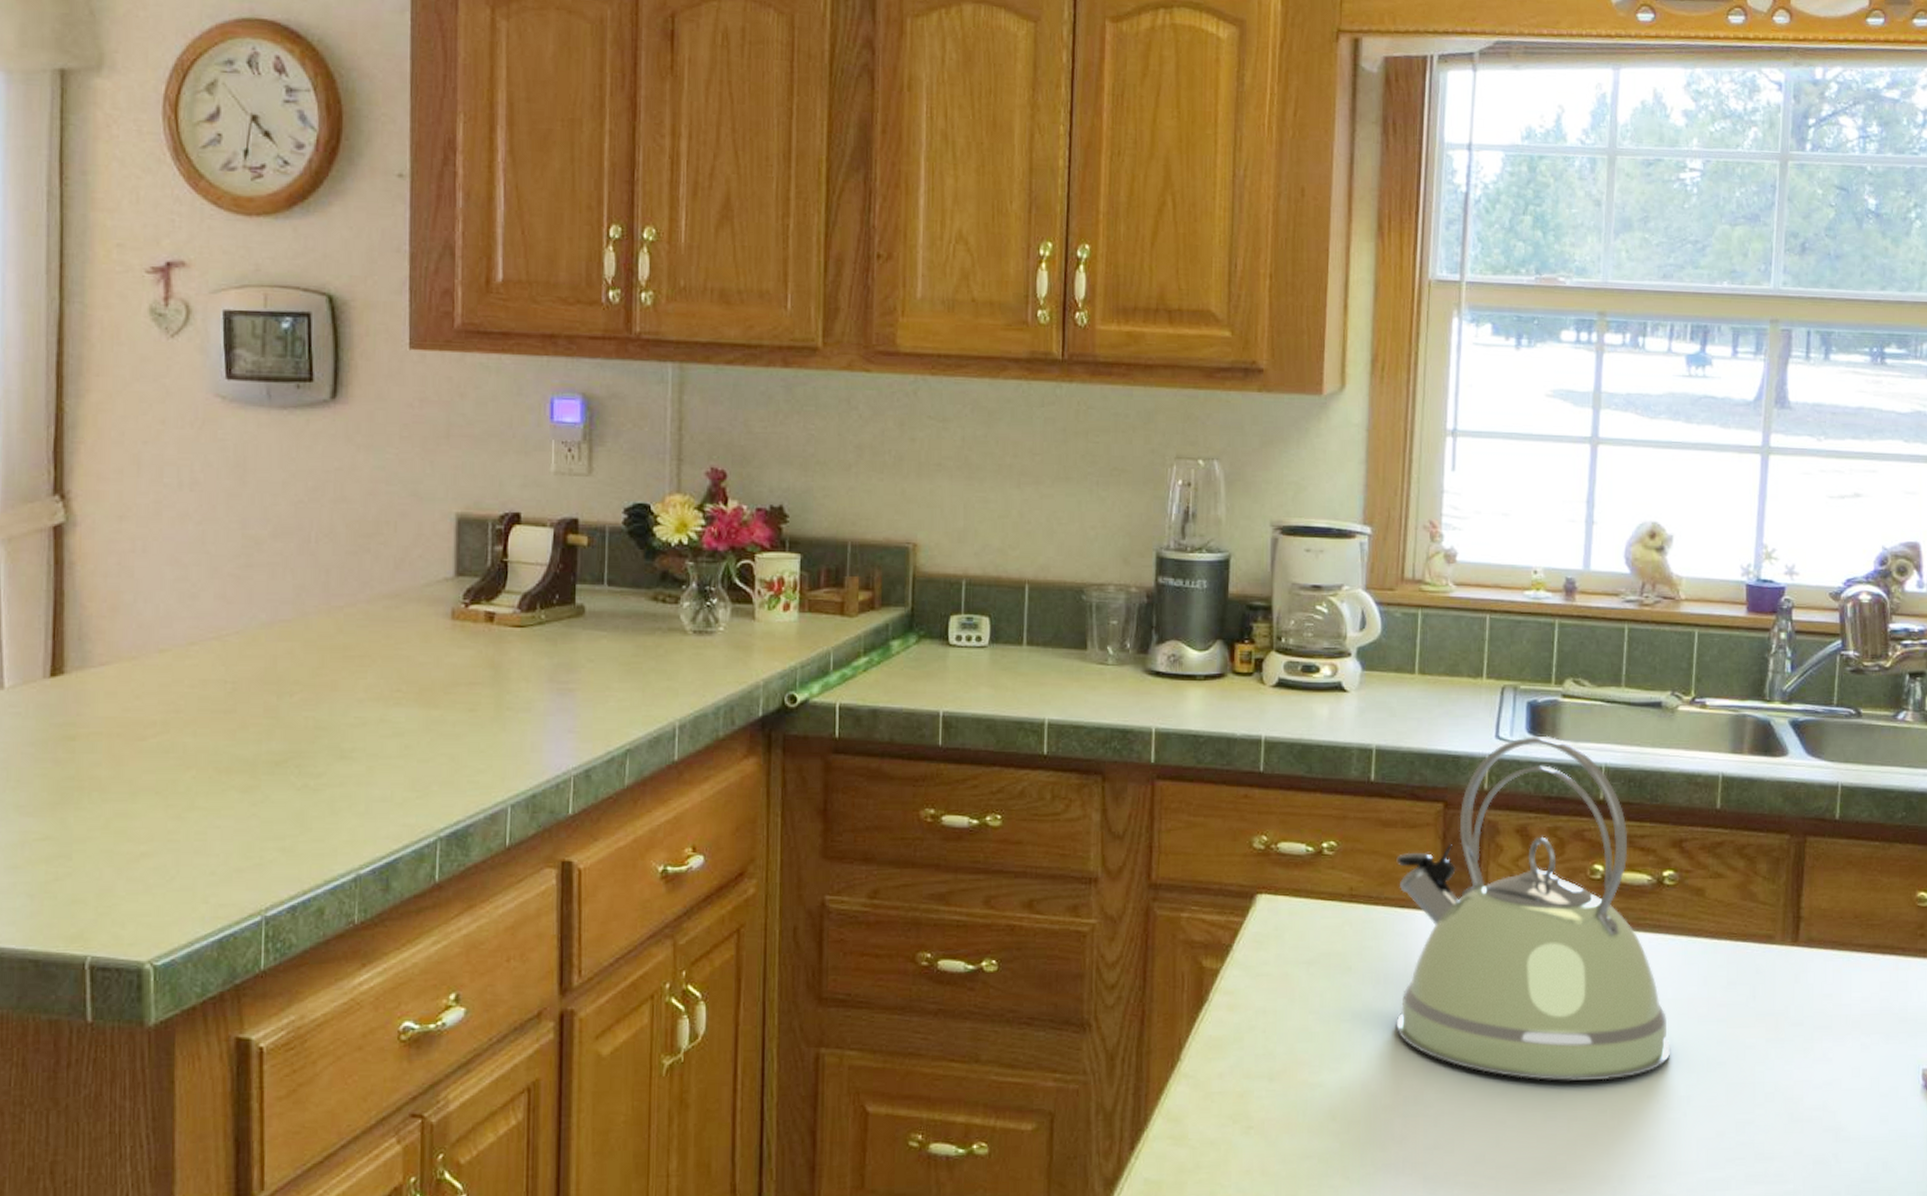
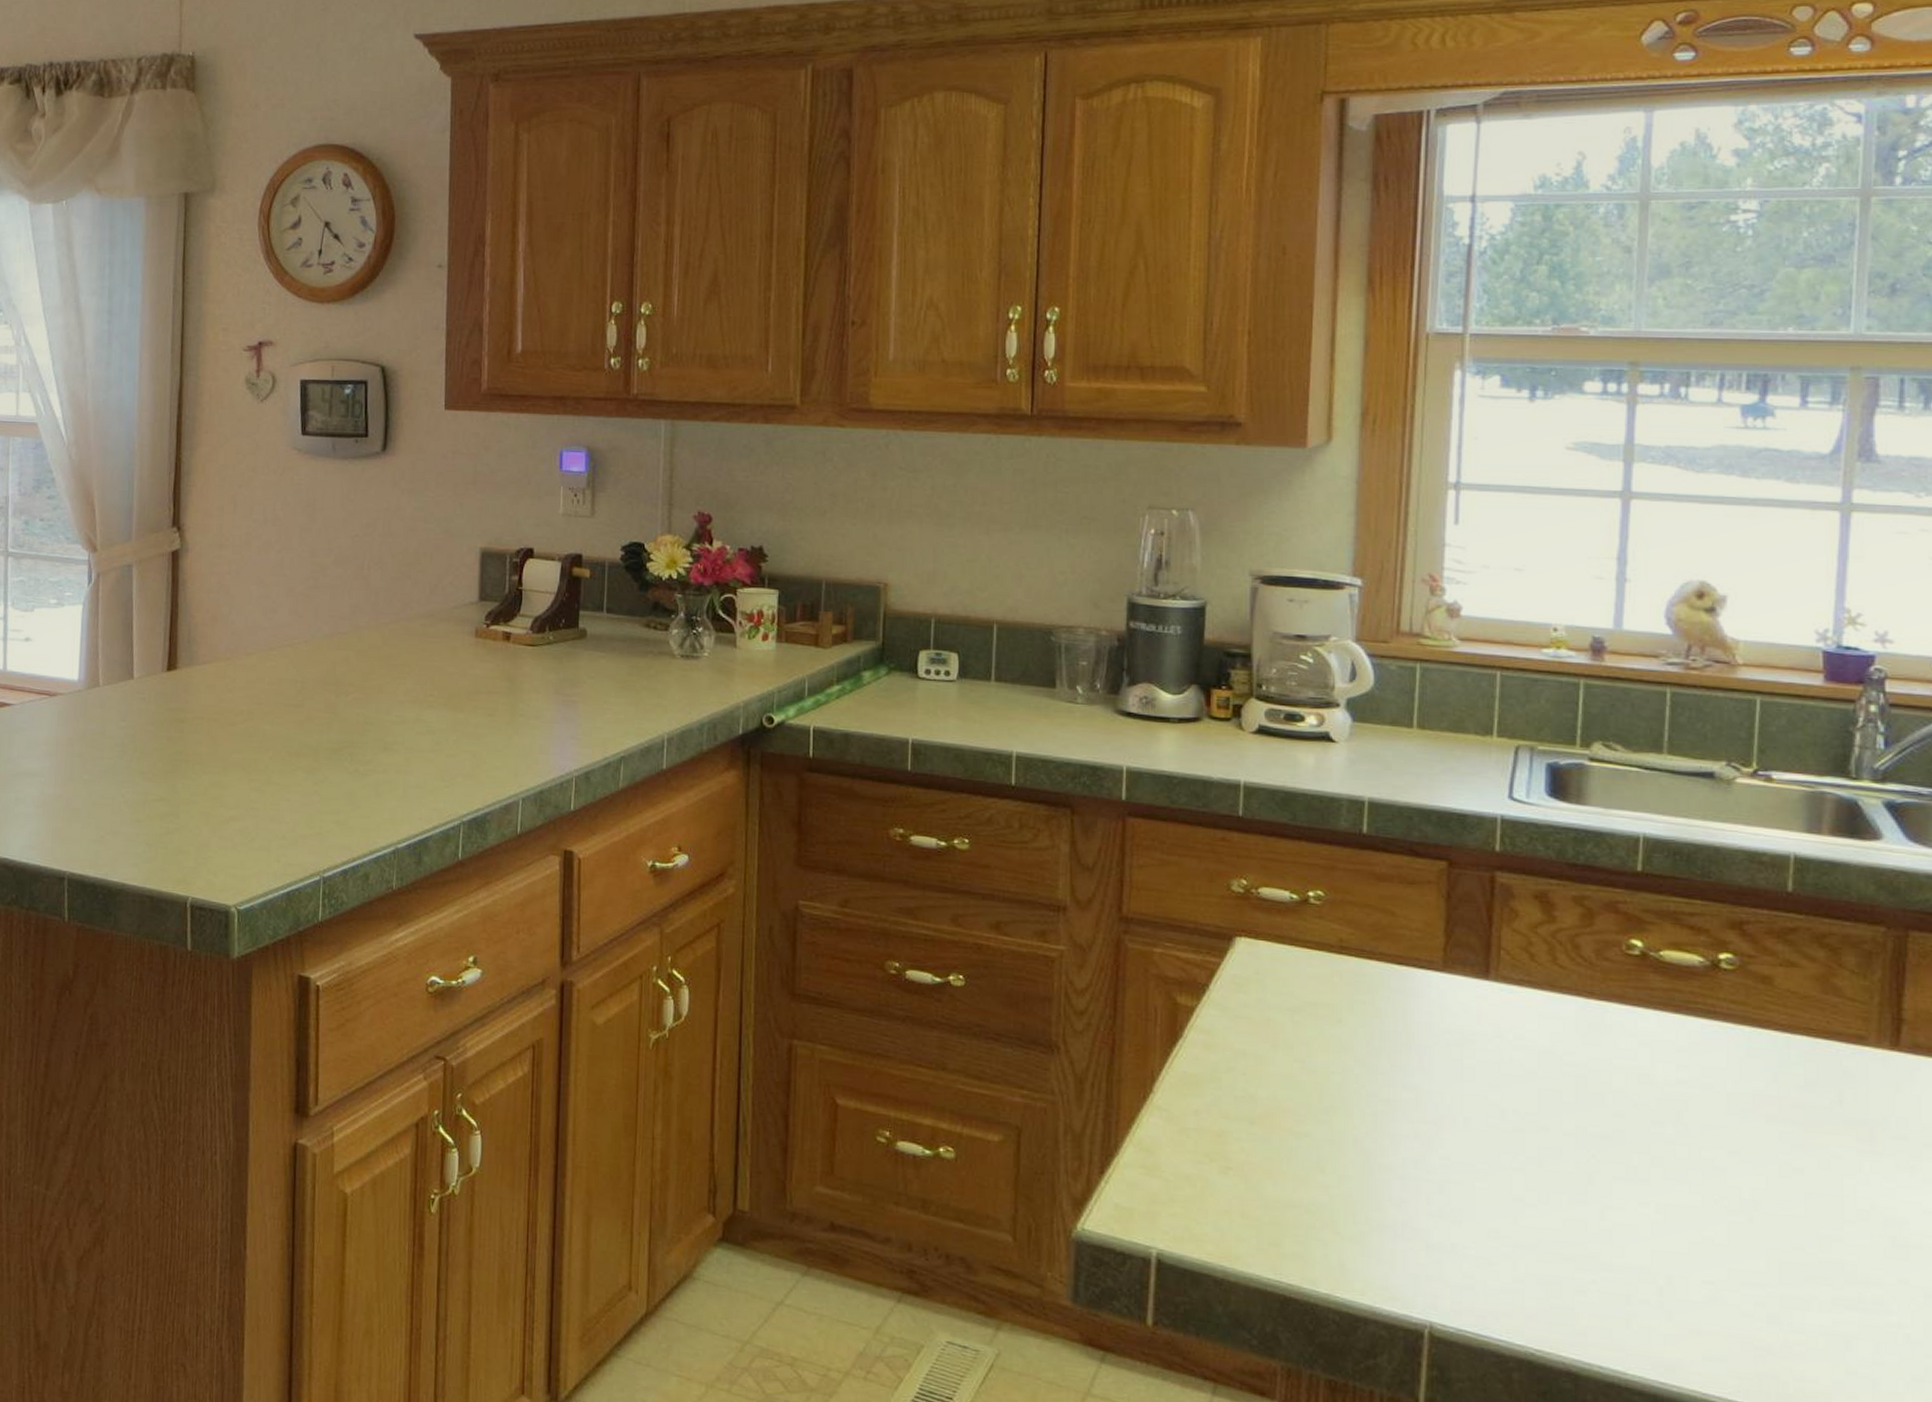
kettle: present [1396,735,1671,1081] -> none [1393,799,1732,1172]

